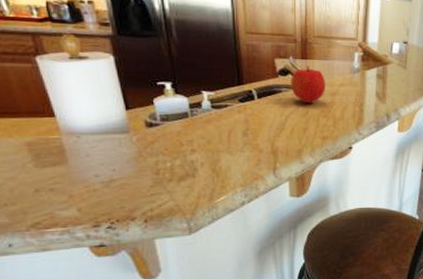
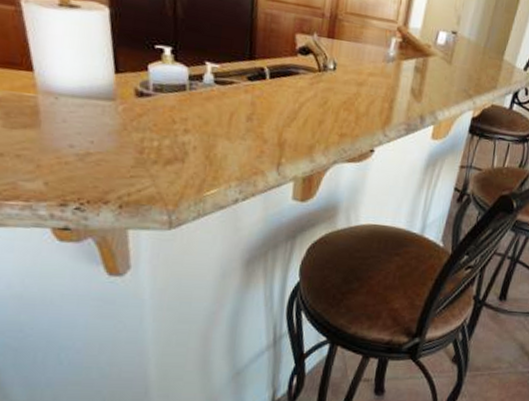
fruit: present [291,65,326,104] -> none [310,46,353,93]

